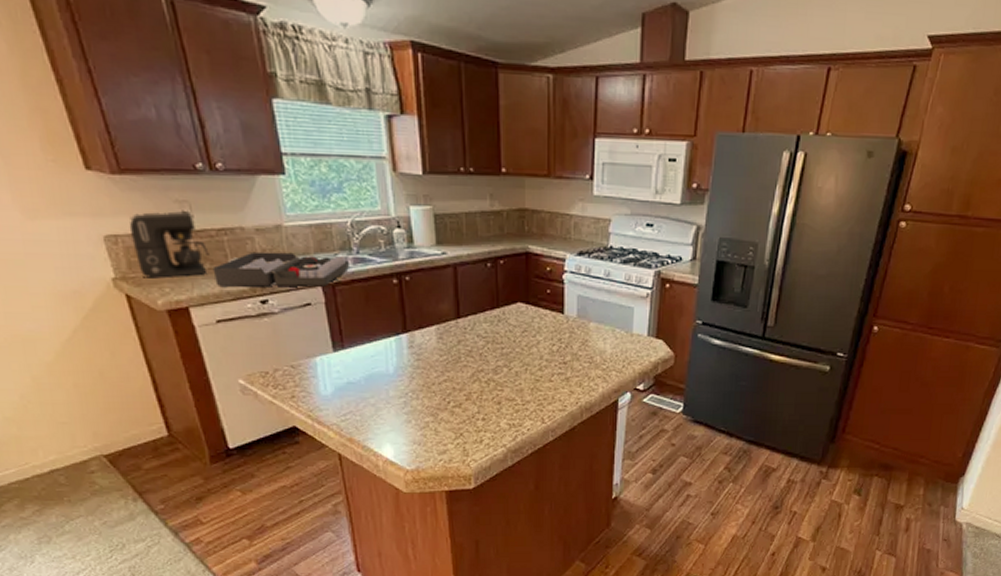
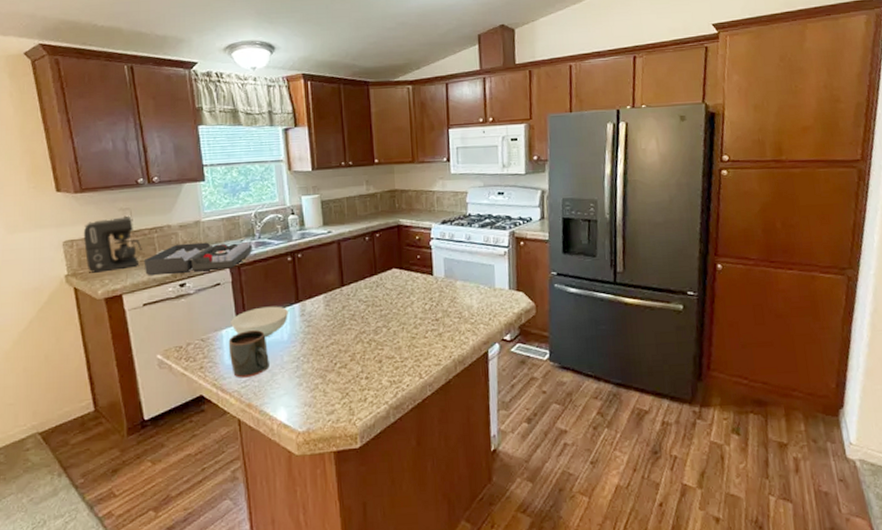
mug: none [324,360,373,411] -> present [228,330,269,378]
bowl: none [326,334,394,369] -> present [231,306,288,338]

